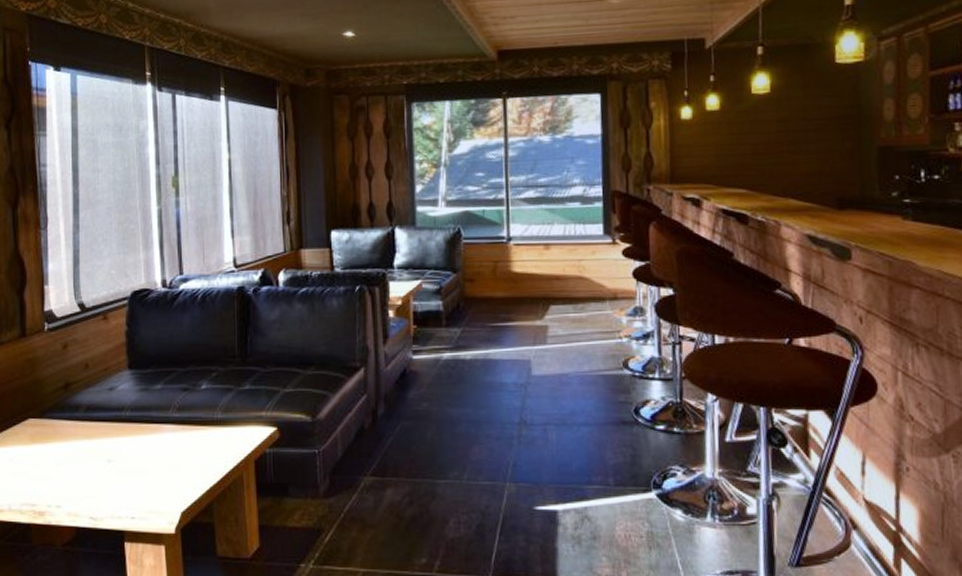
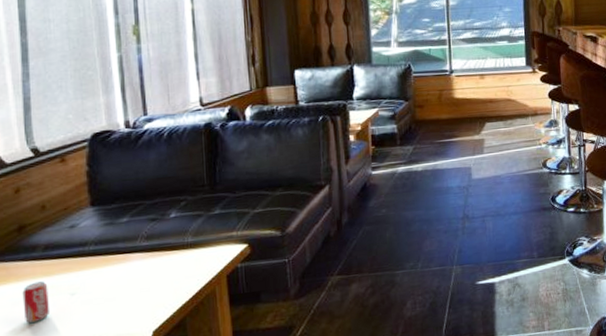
beverage can: none [66,444,90,487] -> present [22,281,51,324]

